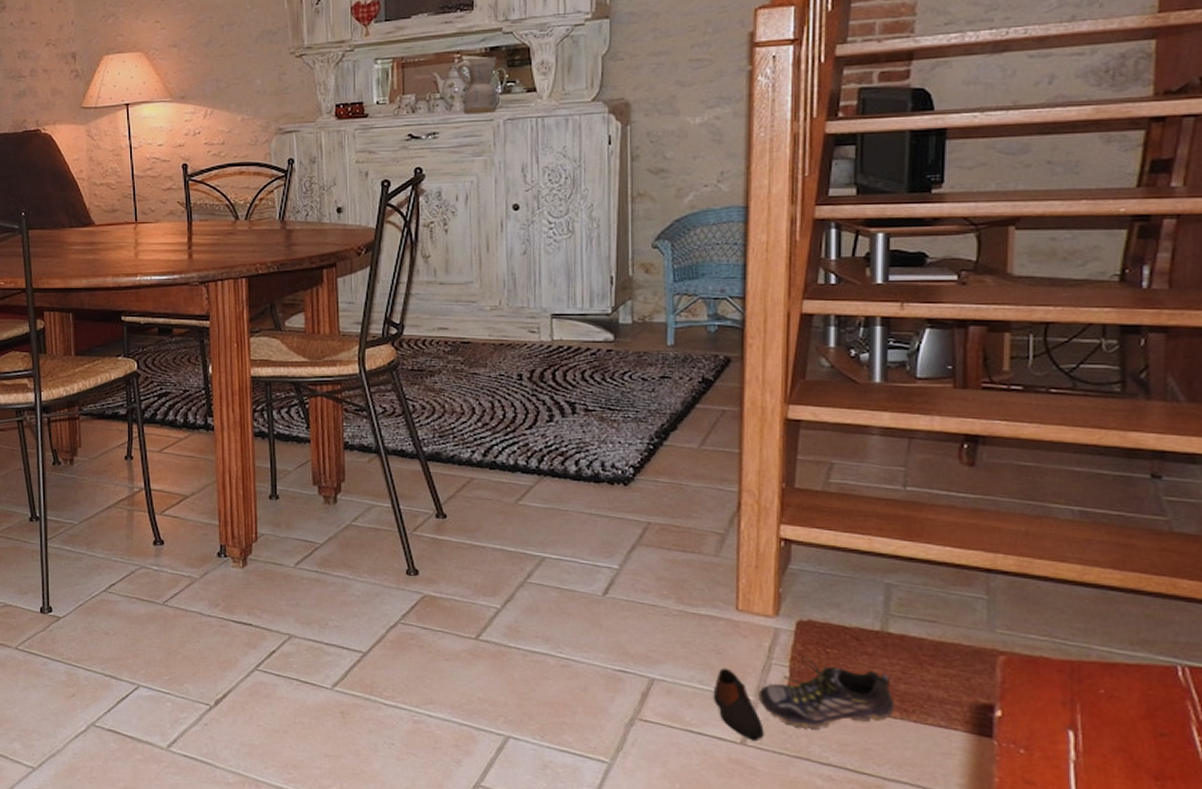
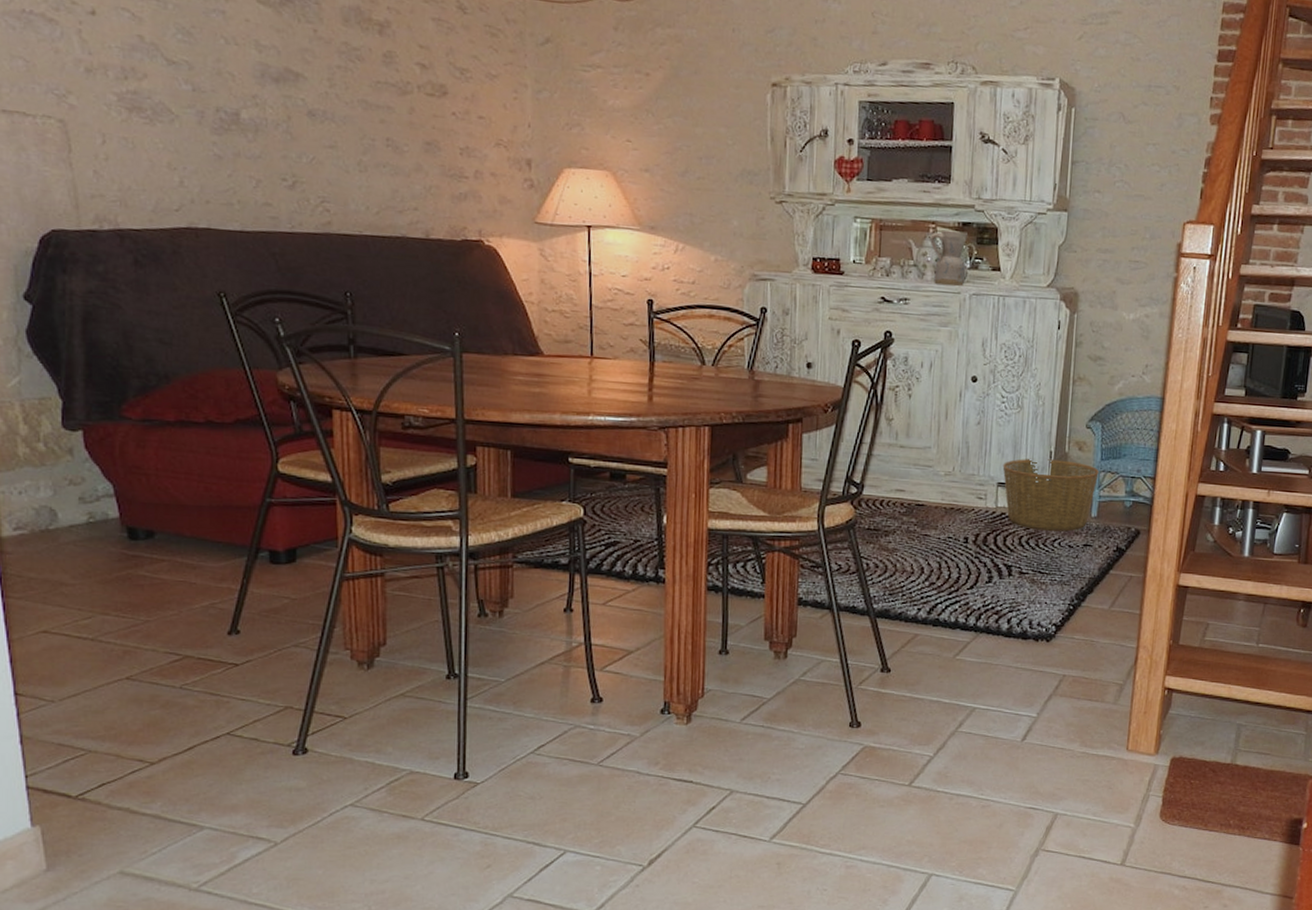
basket: none [556,285,672,363] -> present [1002,459,1099,532]
shoe: present [714,667,764,740] -> none [1103,800,1139,861]
shoe: present [758,655,895,729] -> none [1137,787,1236,848]

